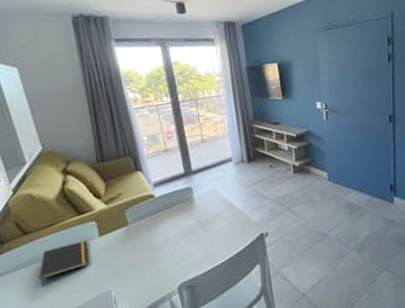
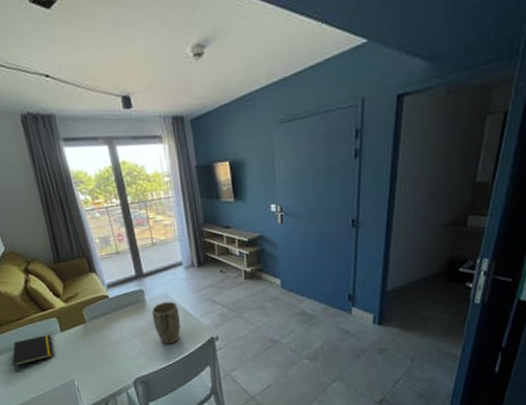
plant pot: none [199,198,230,244] -> present [151,301,181,344]

